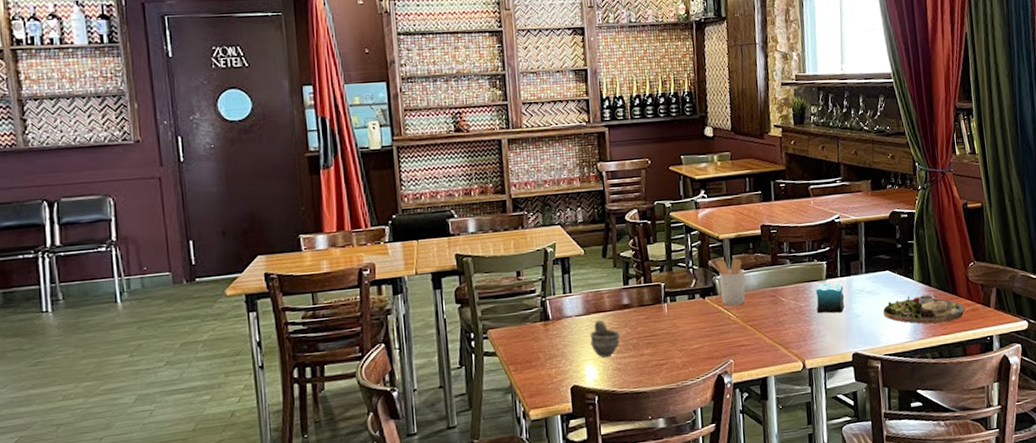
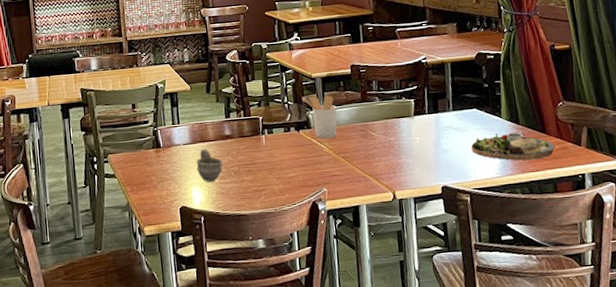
candle: present [815,277,845,314] -> none [404,114,433,148]

